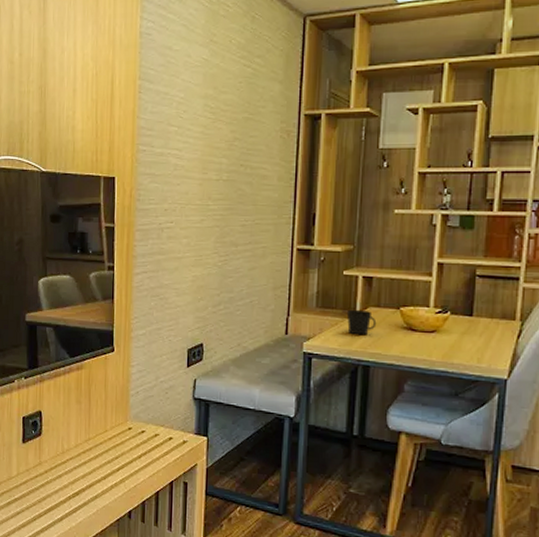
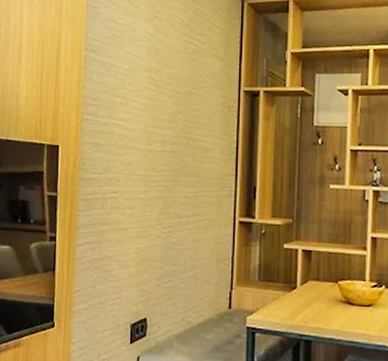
cup: present [346,309,377,336] -> none [288,283,317,310]

